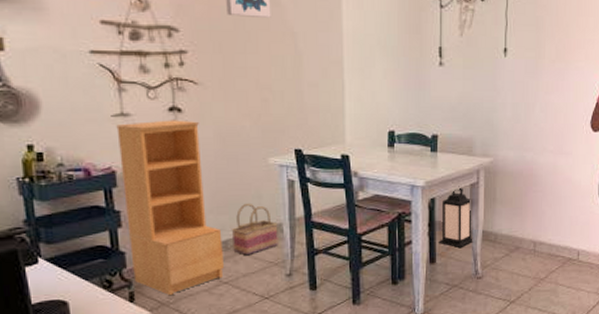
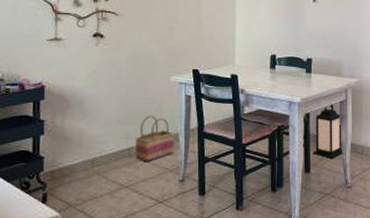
bookshelf: present [116,120,224,296] -> none [48,44,127,198]

